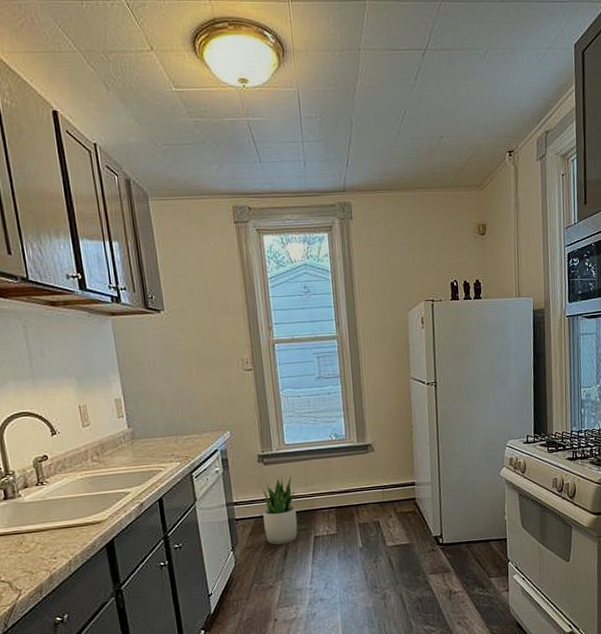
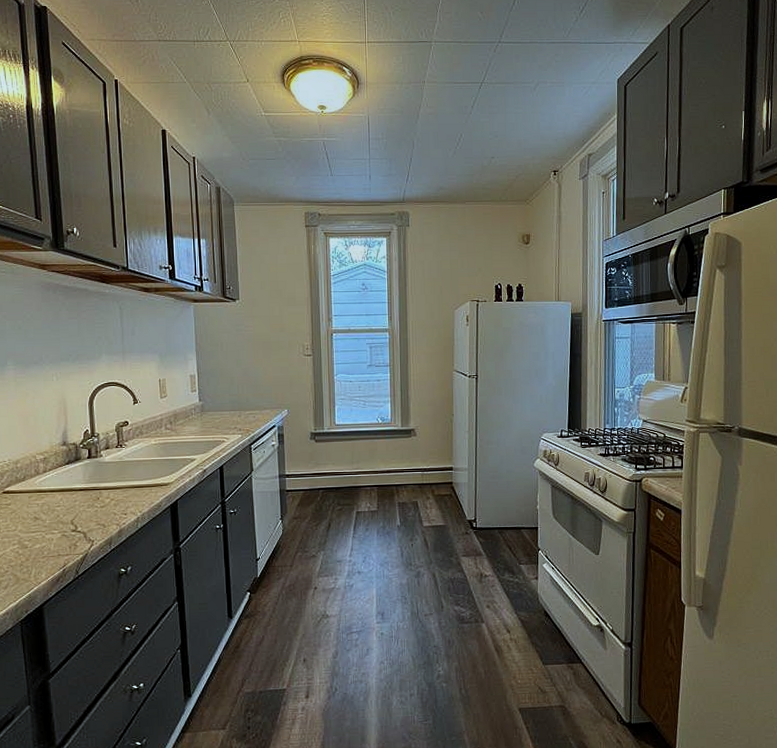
planter: present [262,475,298,545] -> none [311,453,342,517]

